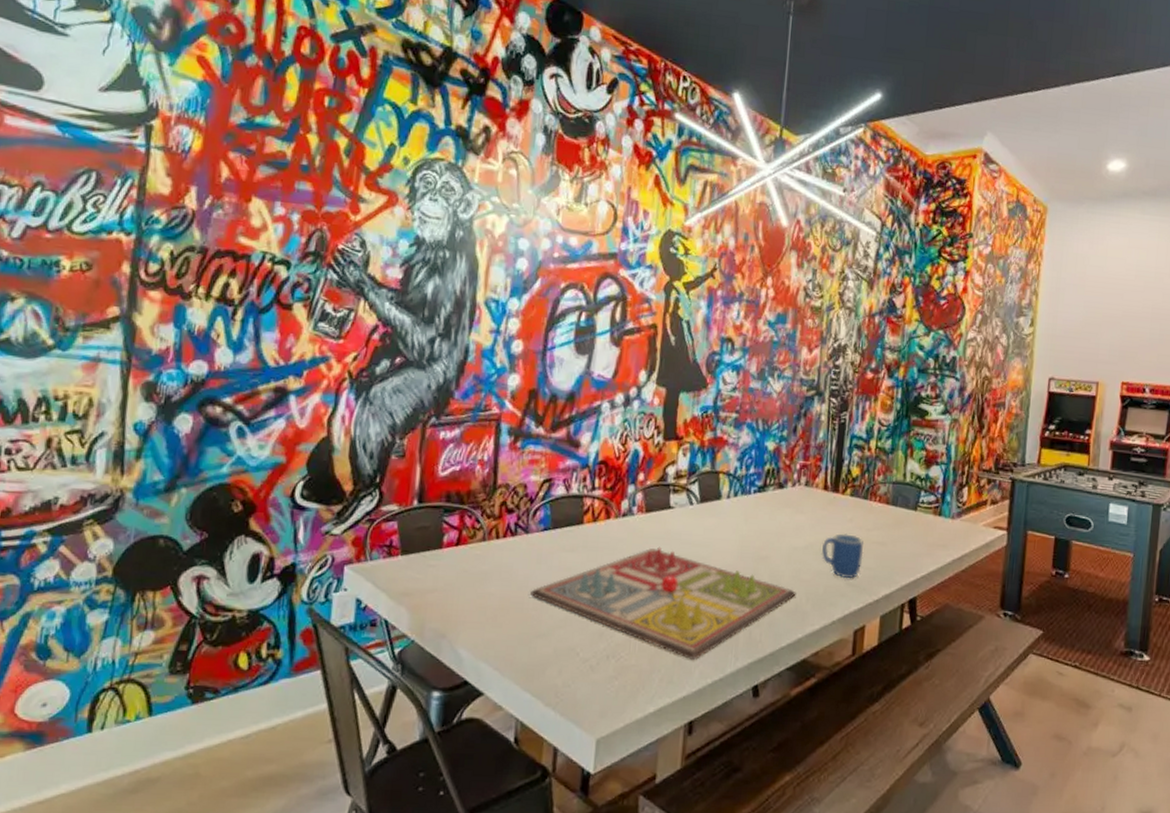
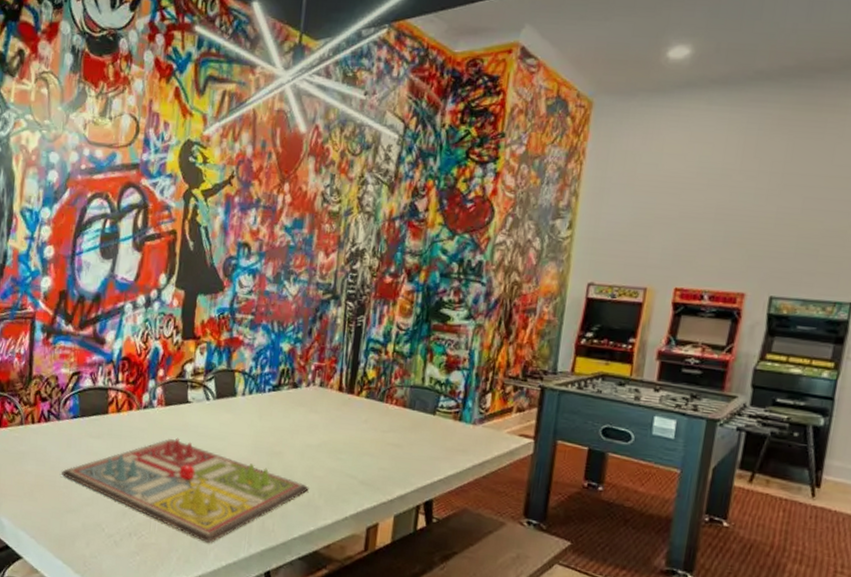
mug: present [822,532,864,579] -> none [335,433,379,477]

